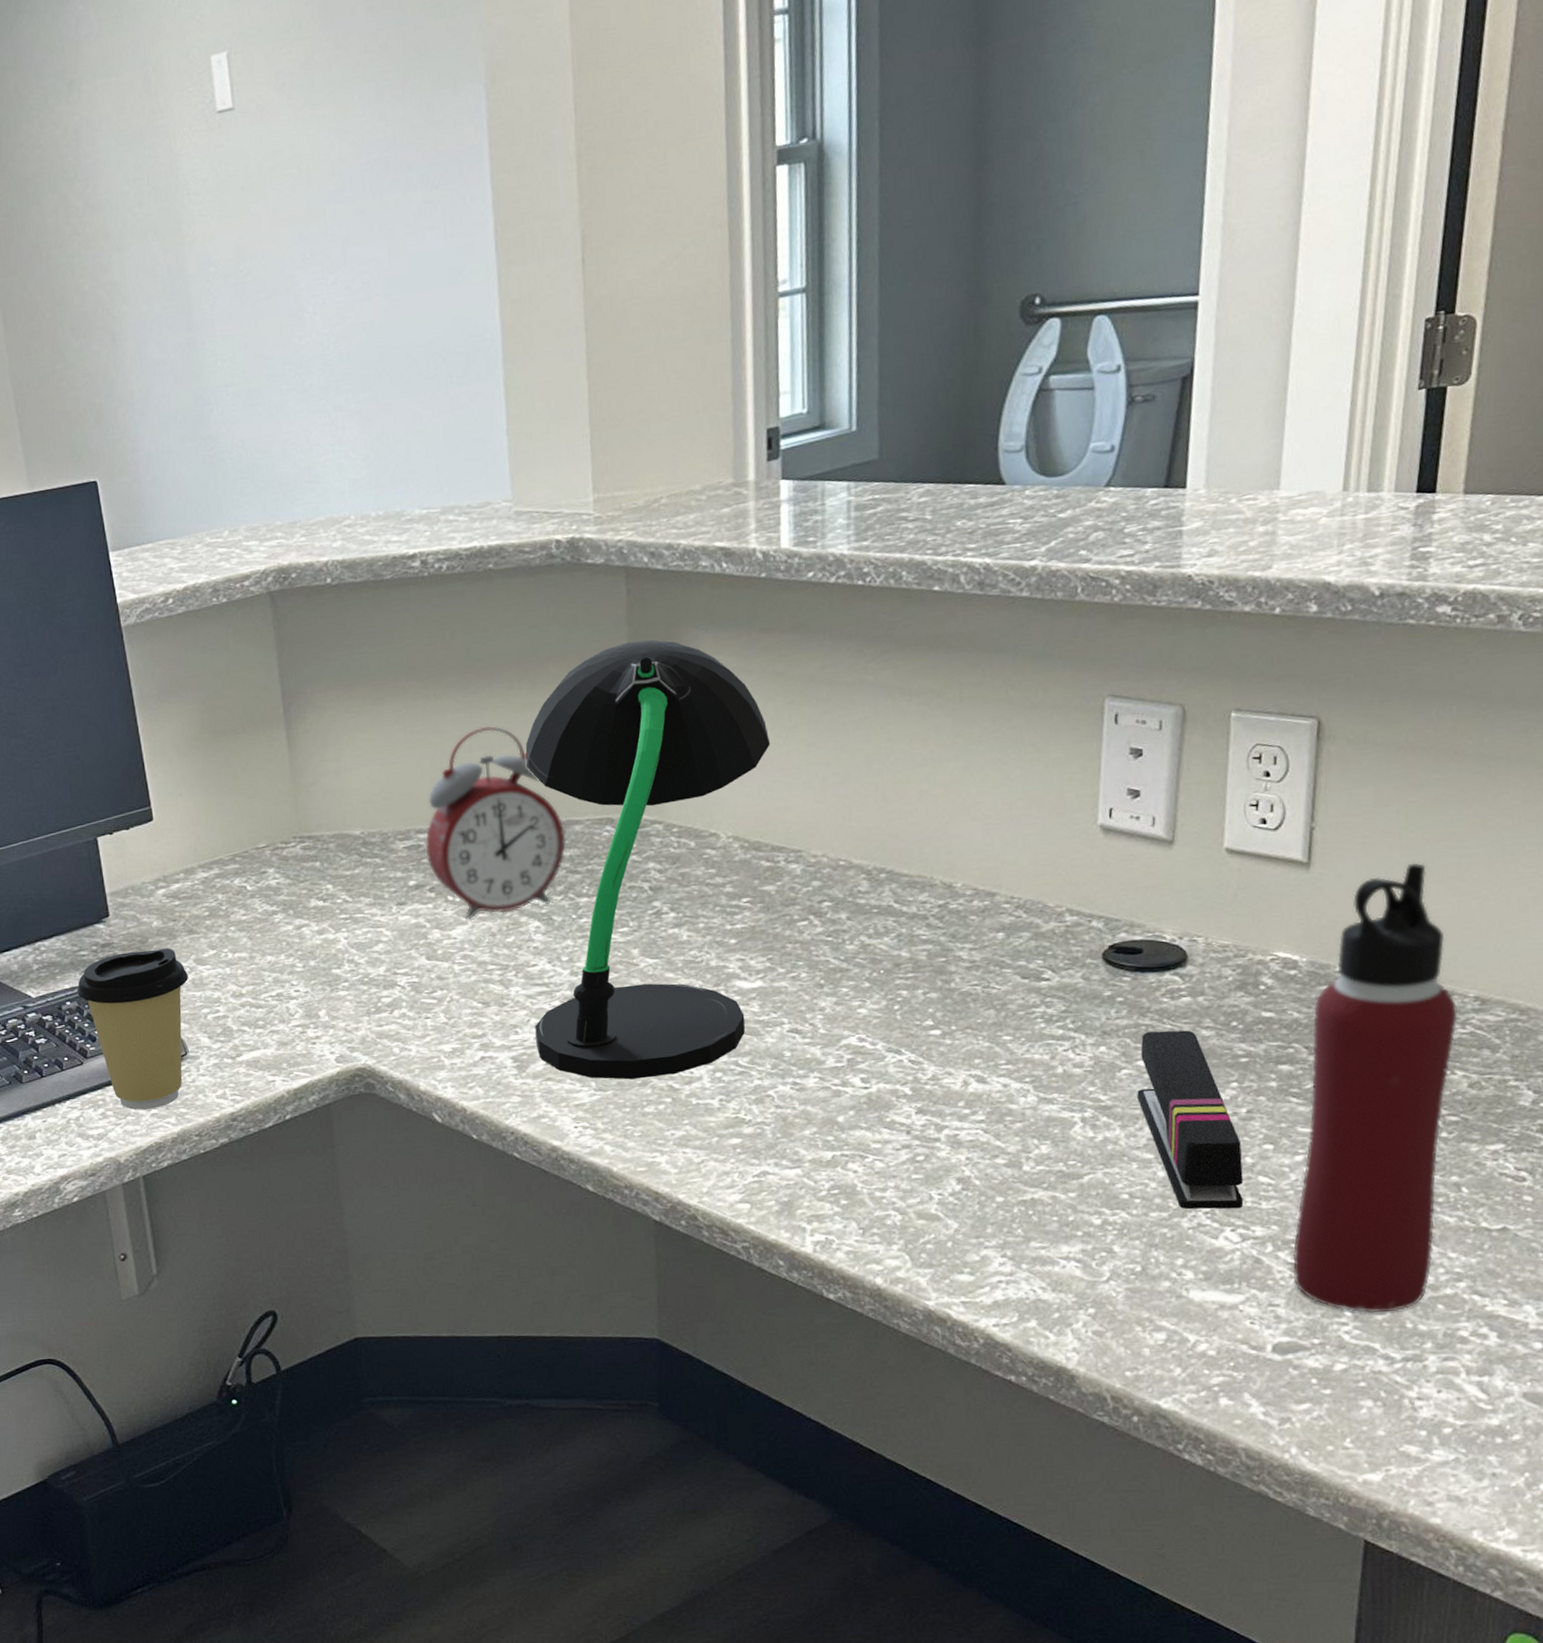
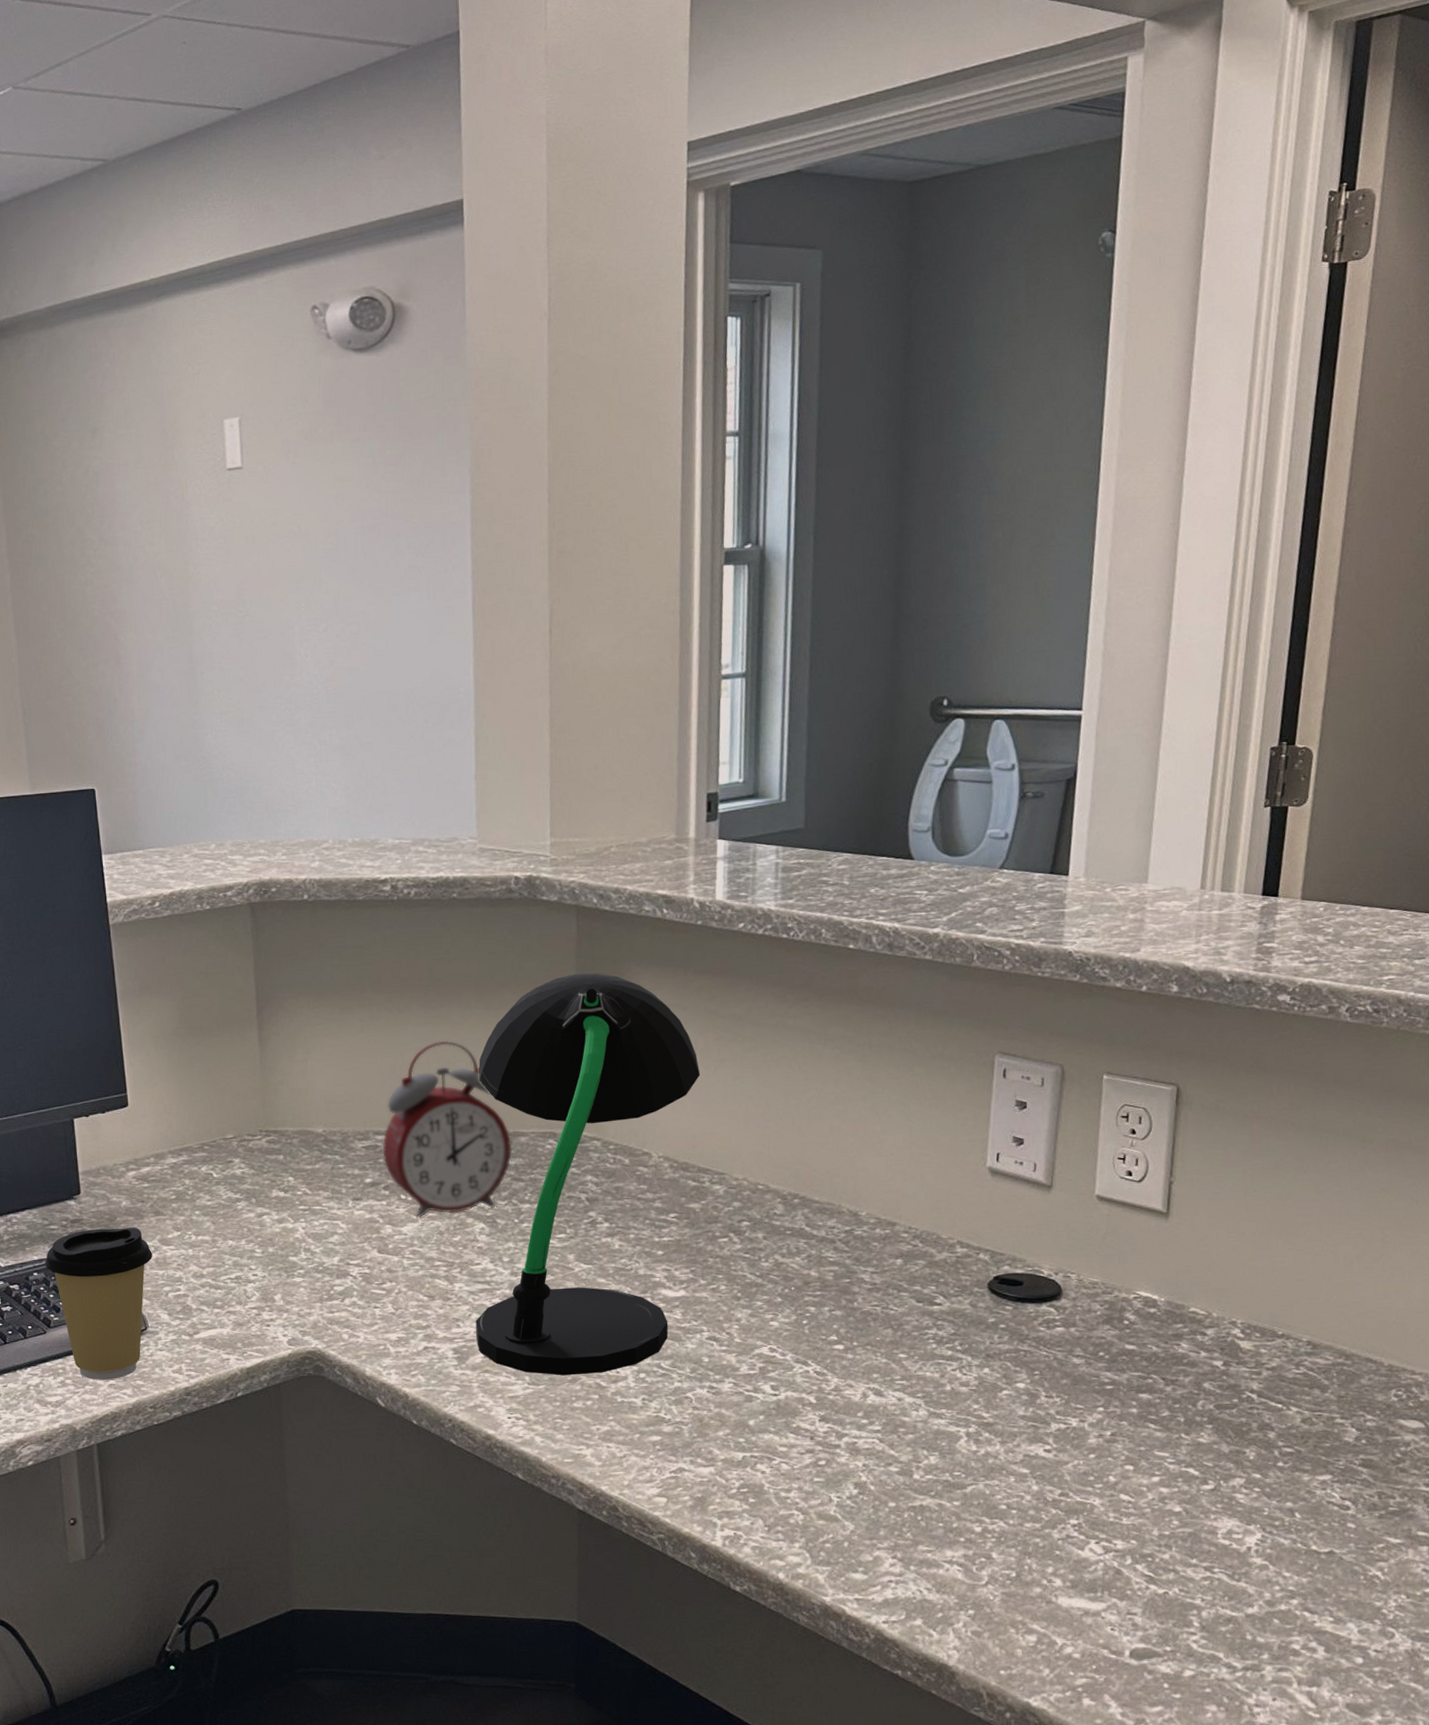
stapler: present [1137,1030,1244,1210] -> none [1015,1356,1107,1523]
water bottle: present [1292,862,1458,1314] -> none [1149,1218,1293,1625]

